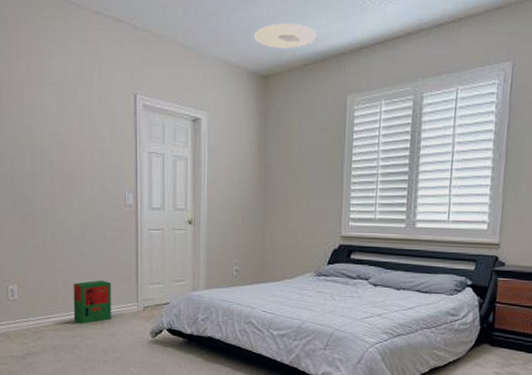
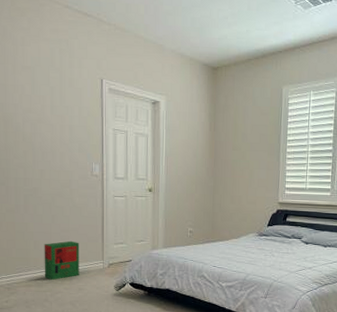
ceiling light: present [254,23,318,49] -> none [205,24,259,46]

